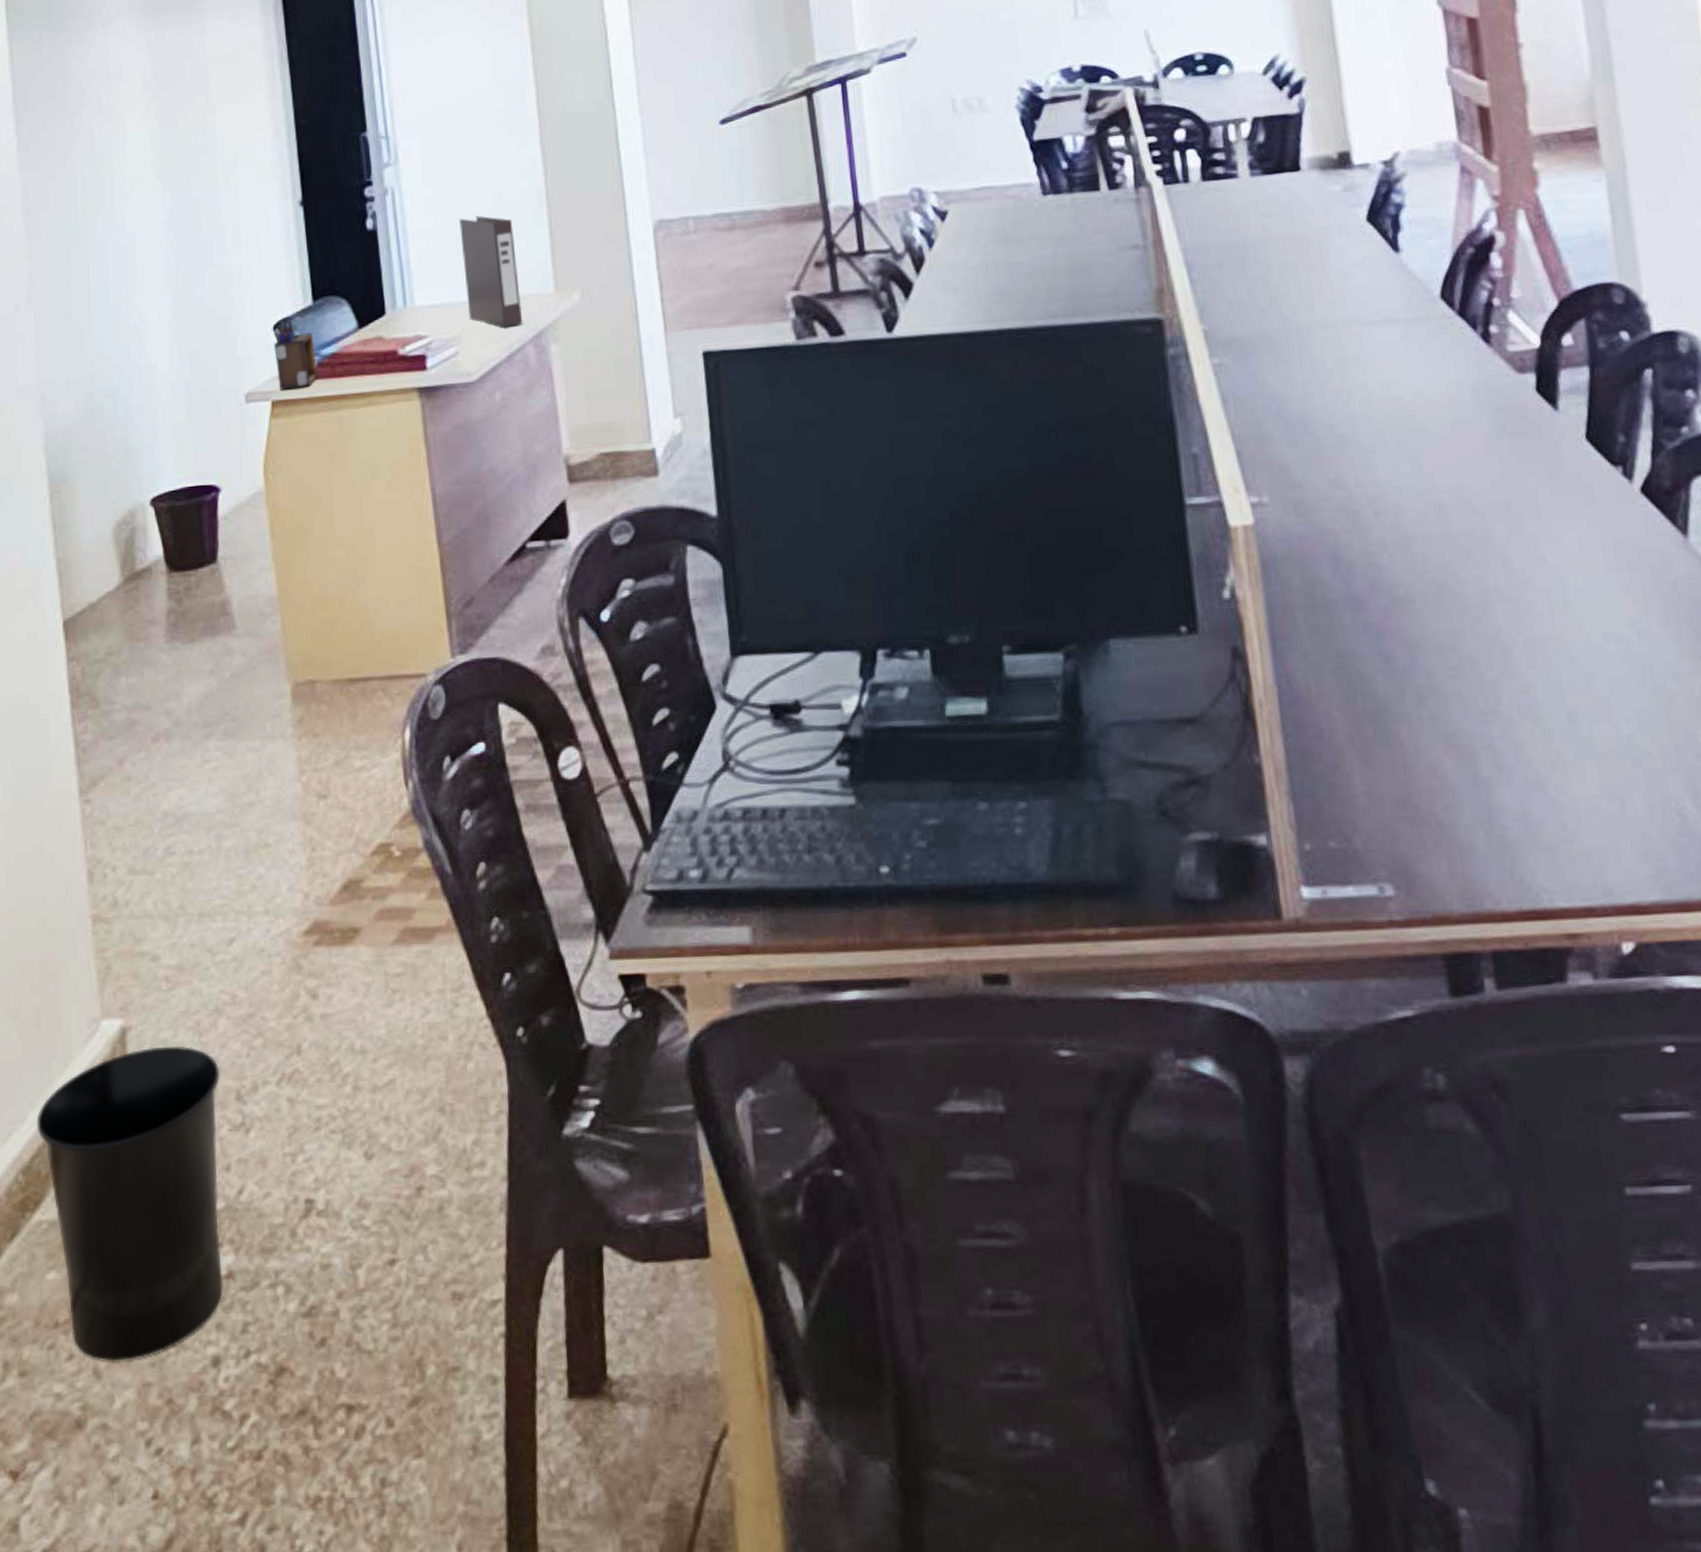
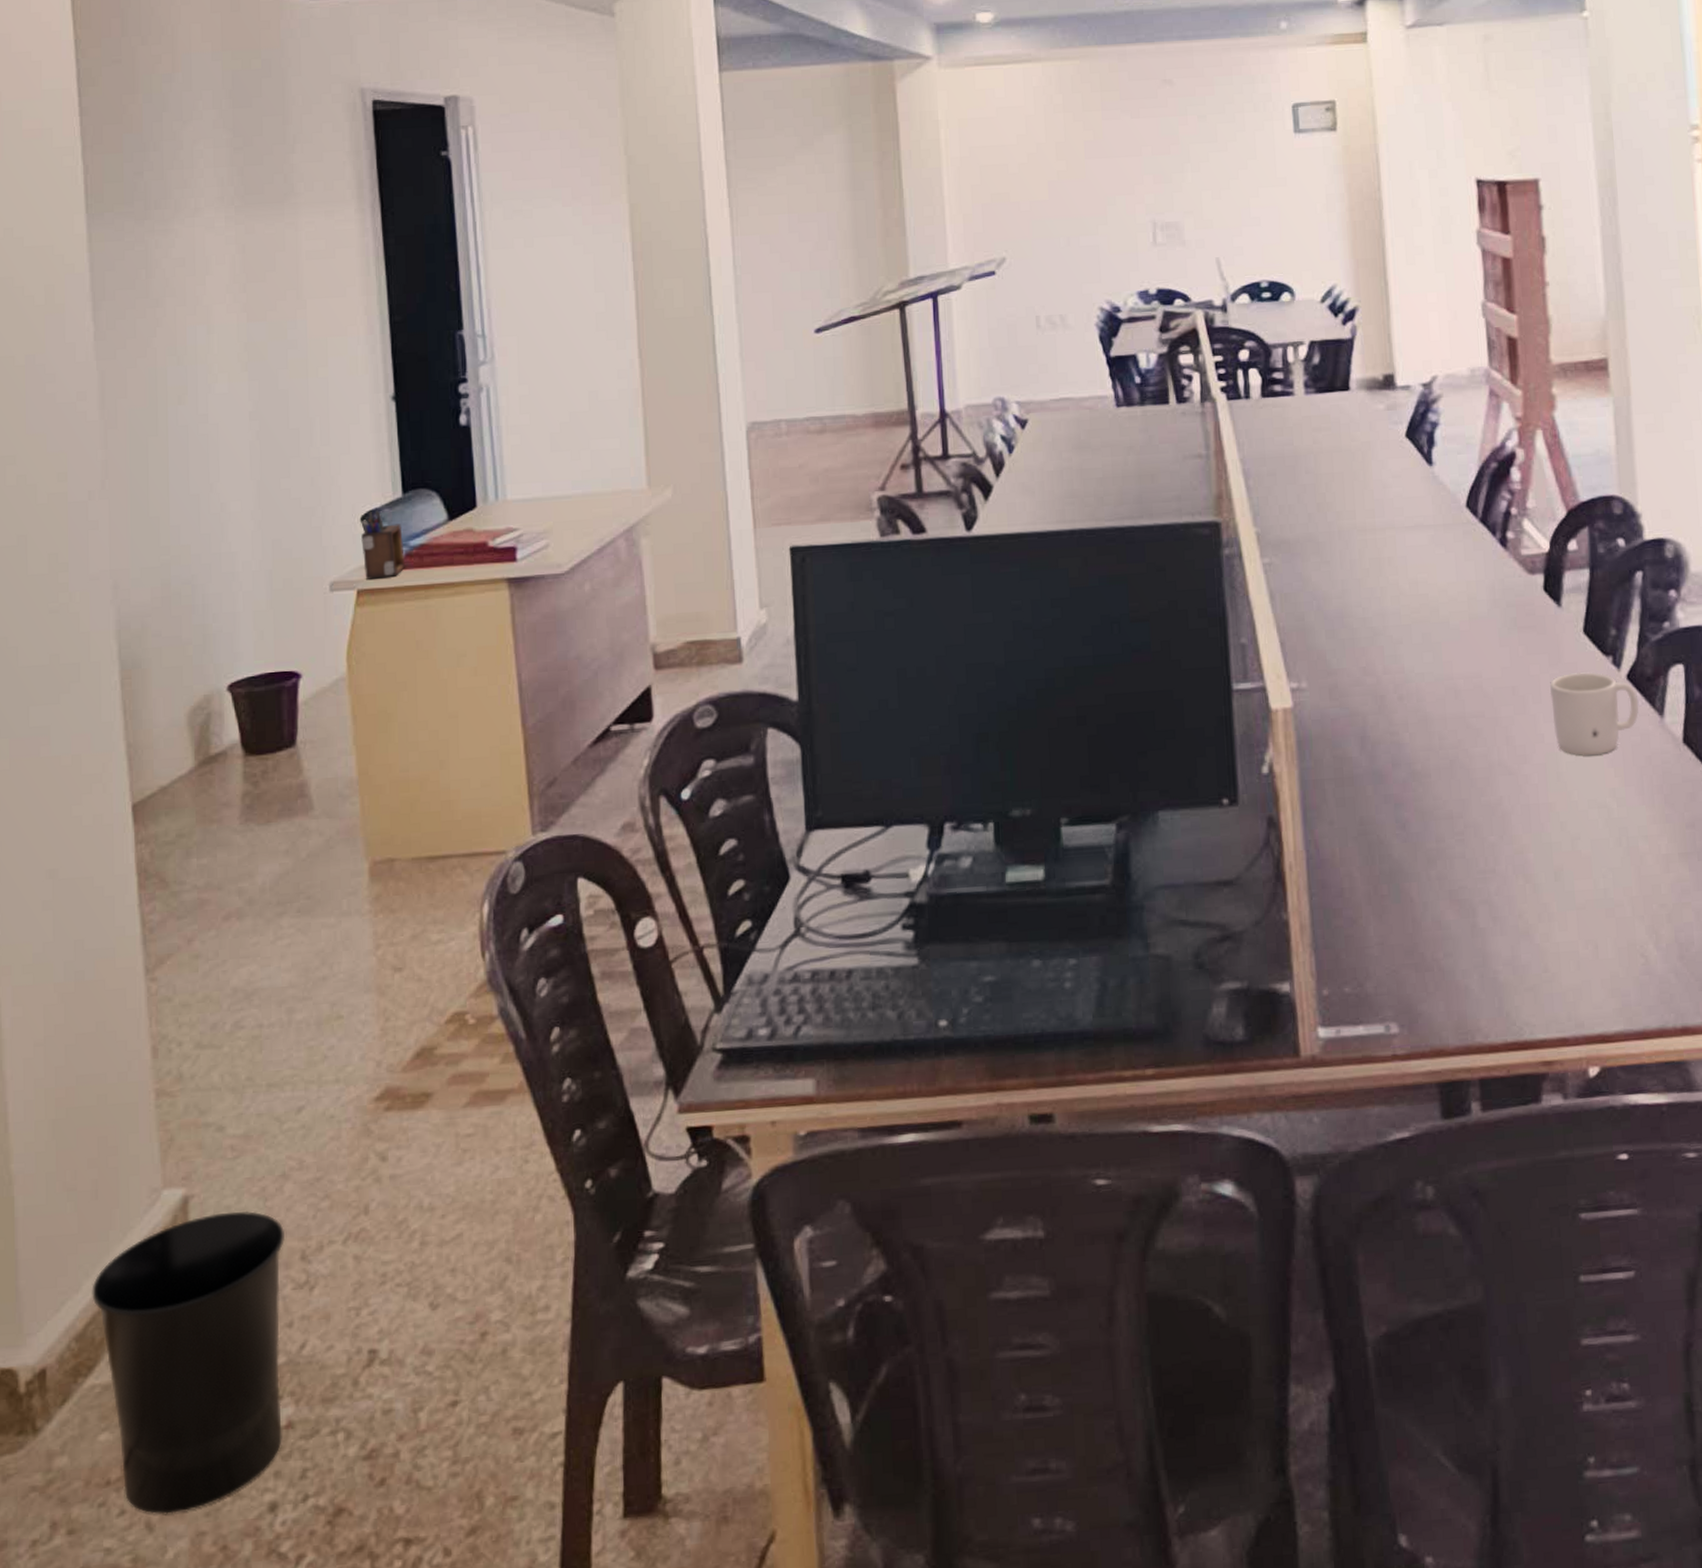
binder: present [458,215,523,328] -> none [553,414,615,522]
mug: none [1550,484,1658,582] -> present [1549,672,1639,756]

